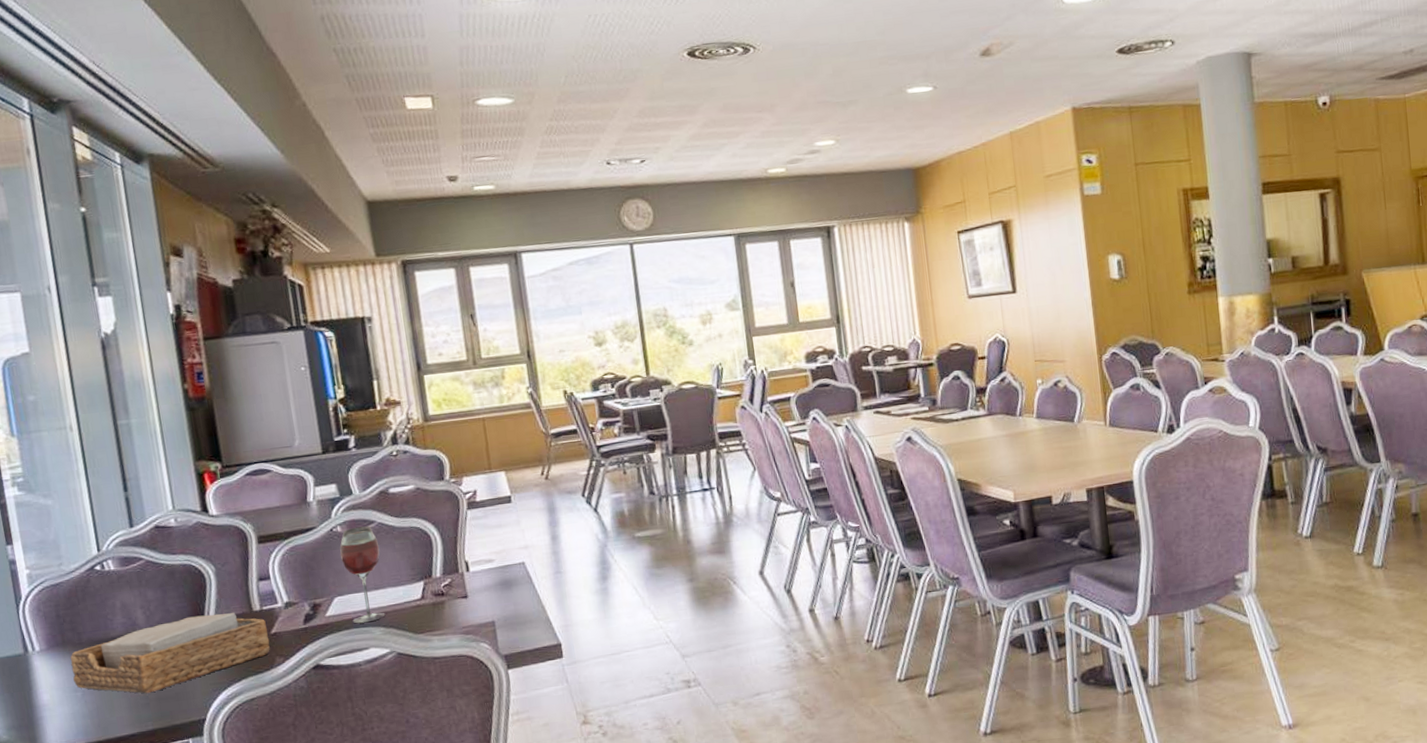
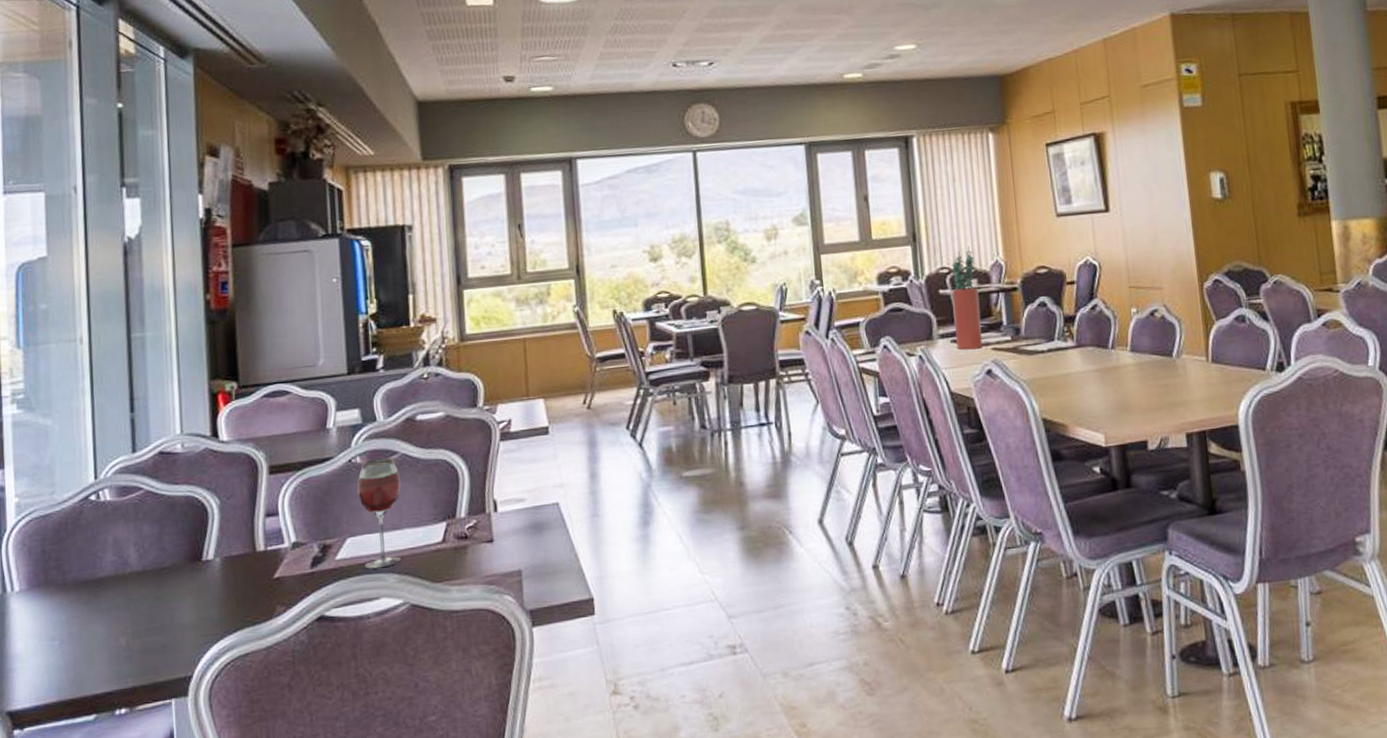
napkin holder: present [70,612,270,694] -> none [51,552,272,645]
vase: none [873,326,903,421] -> present [952,246,982,351]

